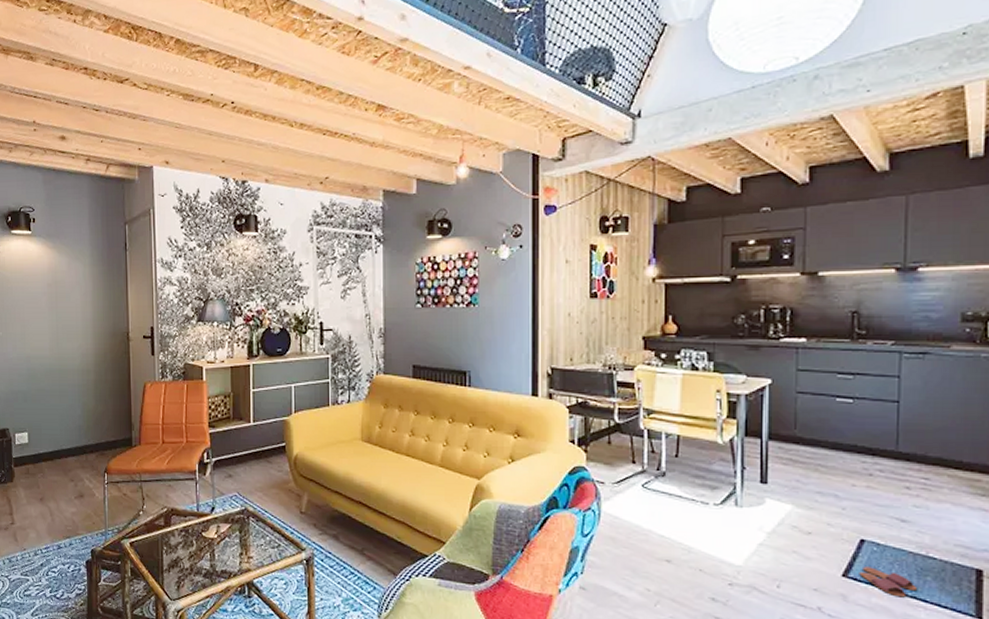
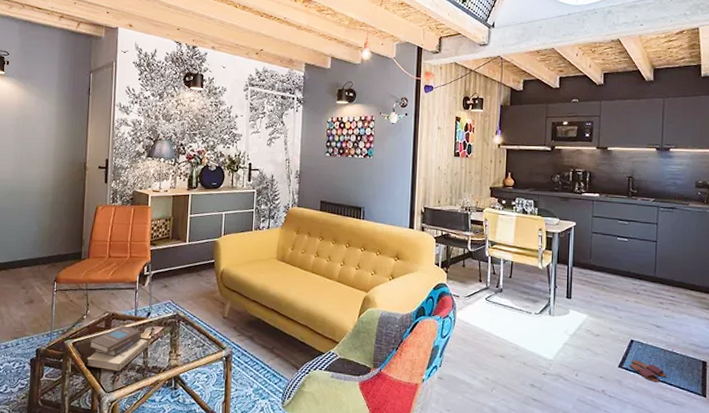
books: none [147,523,214,576] -> present [86,325,148,371]

